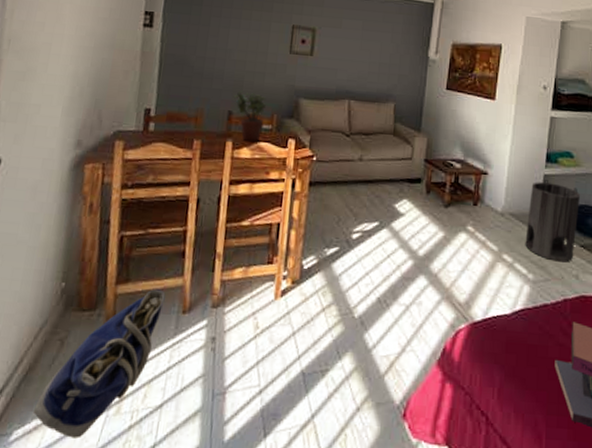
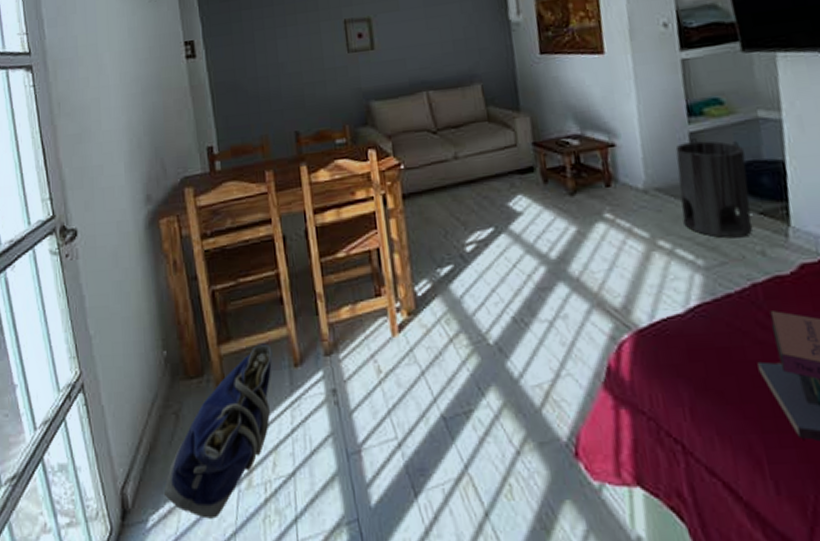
potted plant: present [233,90,267,142] -> none [296,106,336,163]

